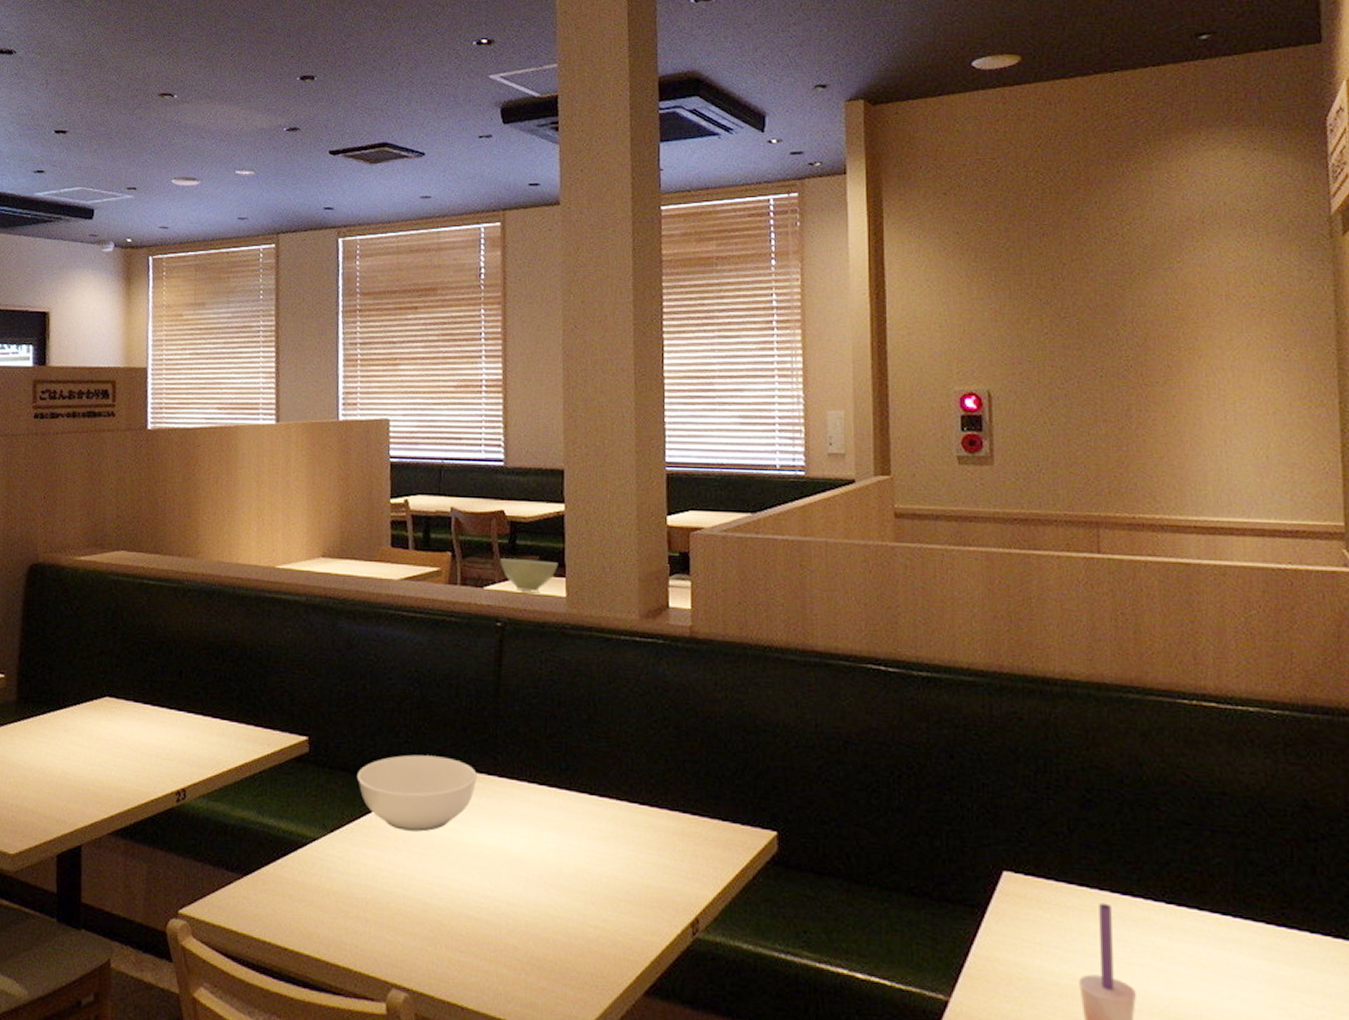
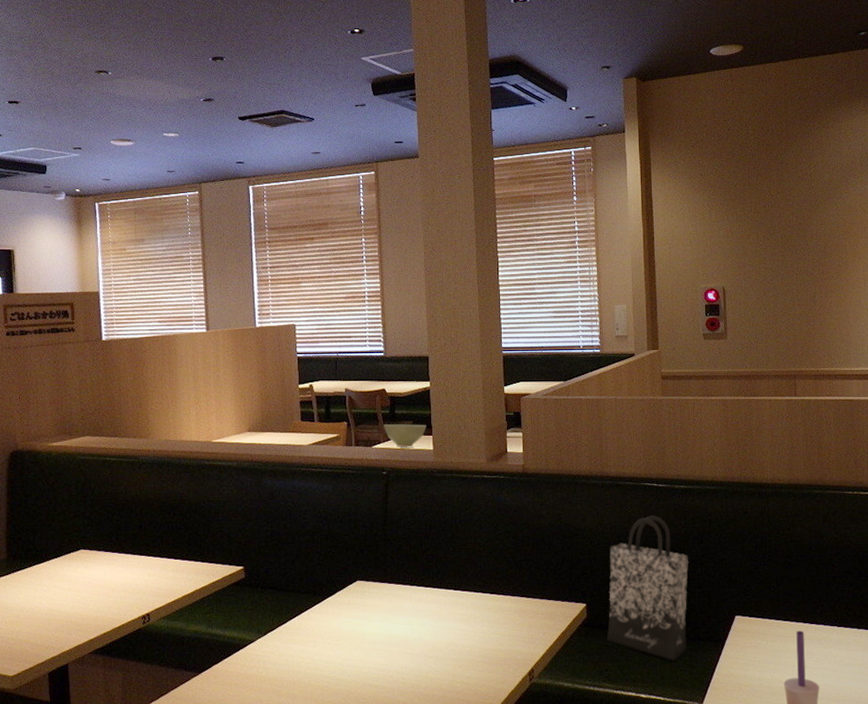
bowl: present [356,754,477,832] -> none [282,572,372,628]
shopping bag: none [806,712,933,931] -> present [606,515,689,662]

